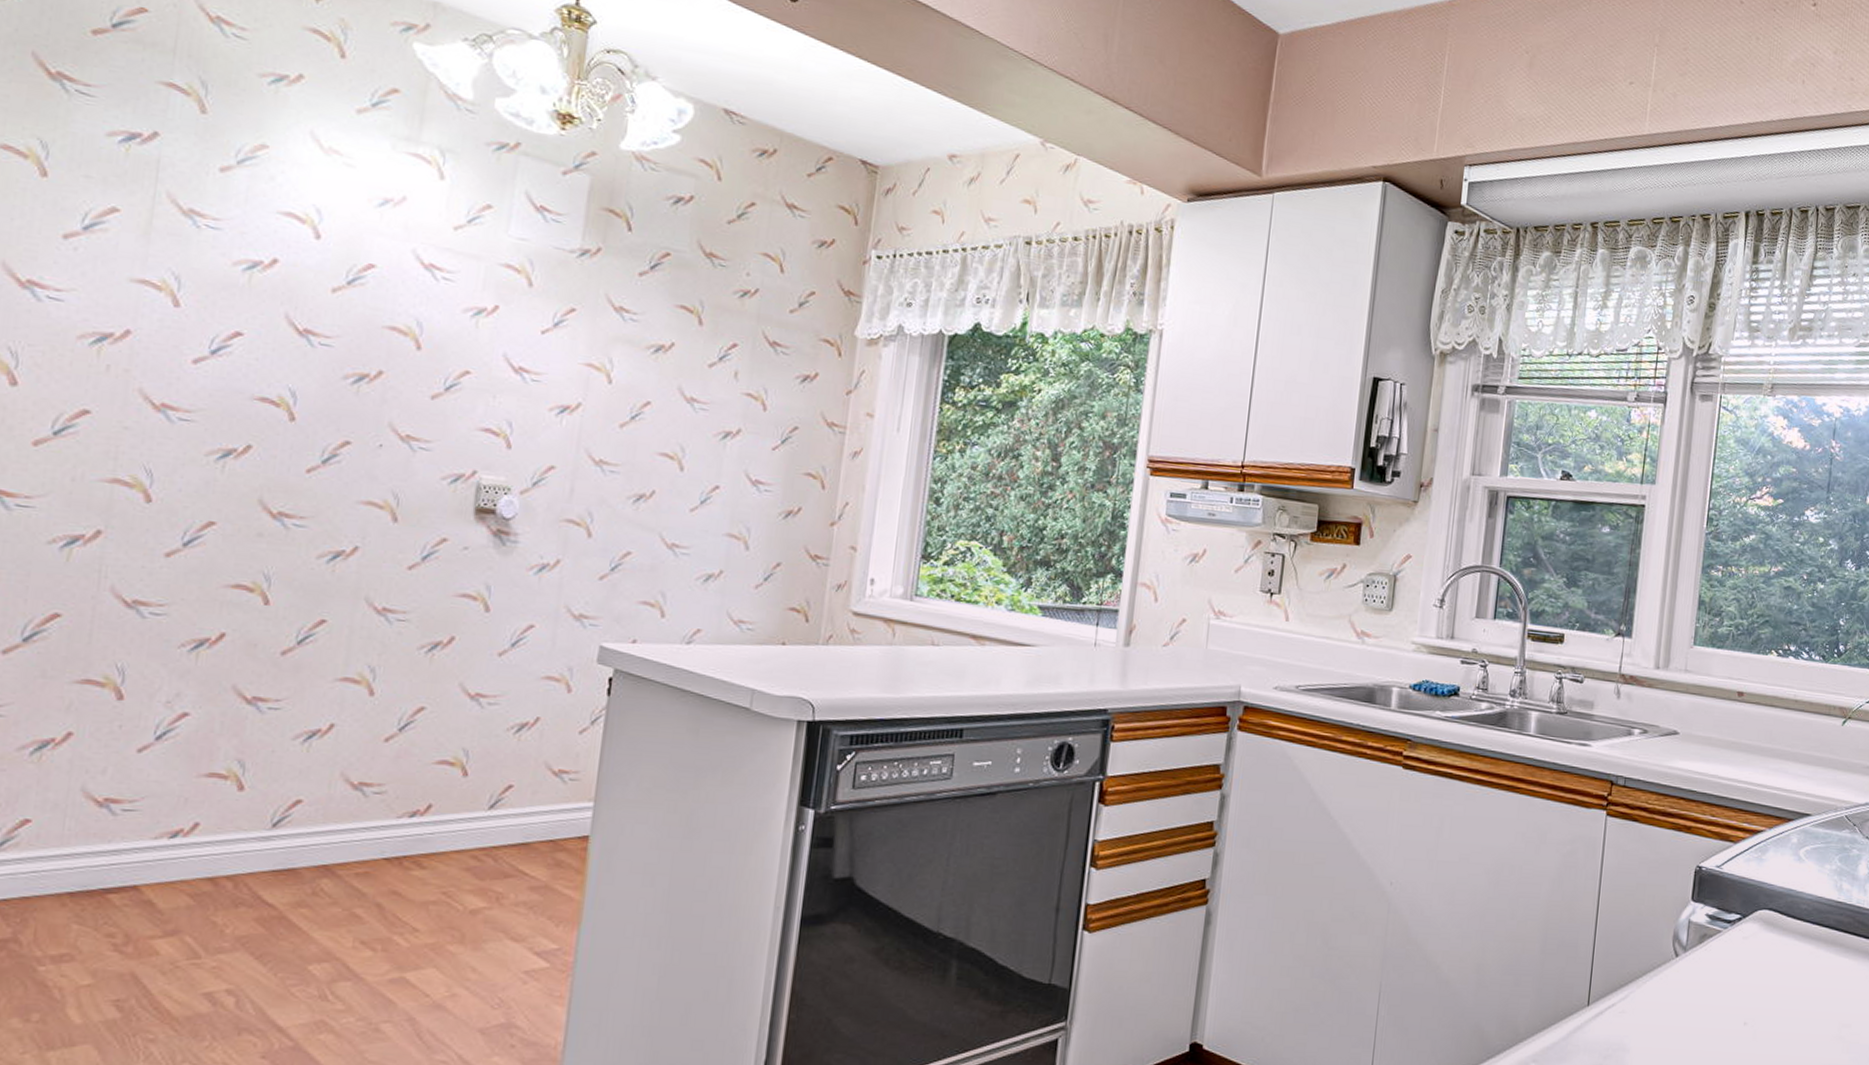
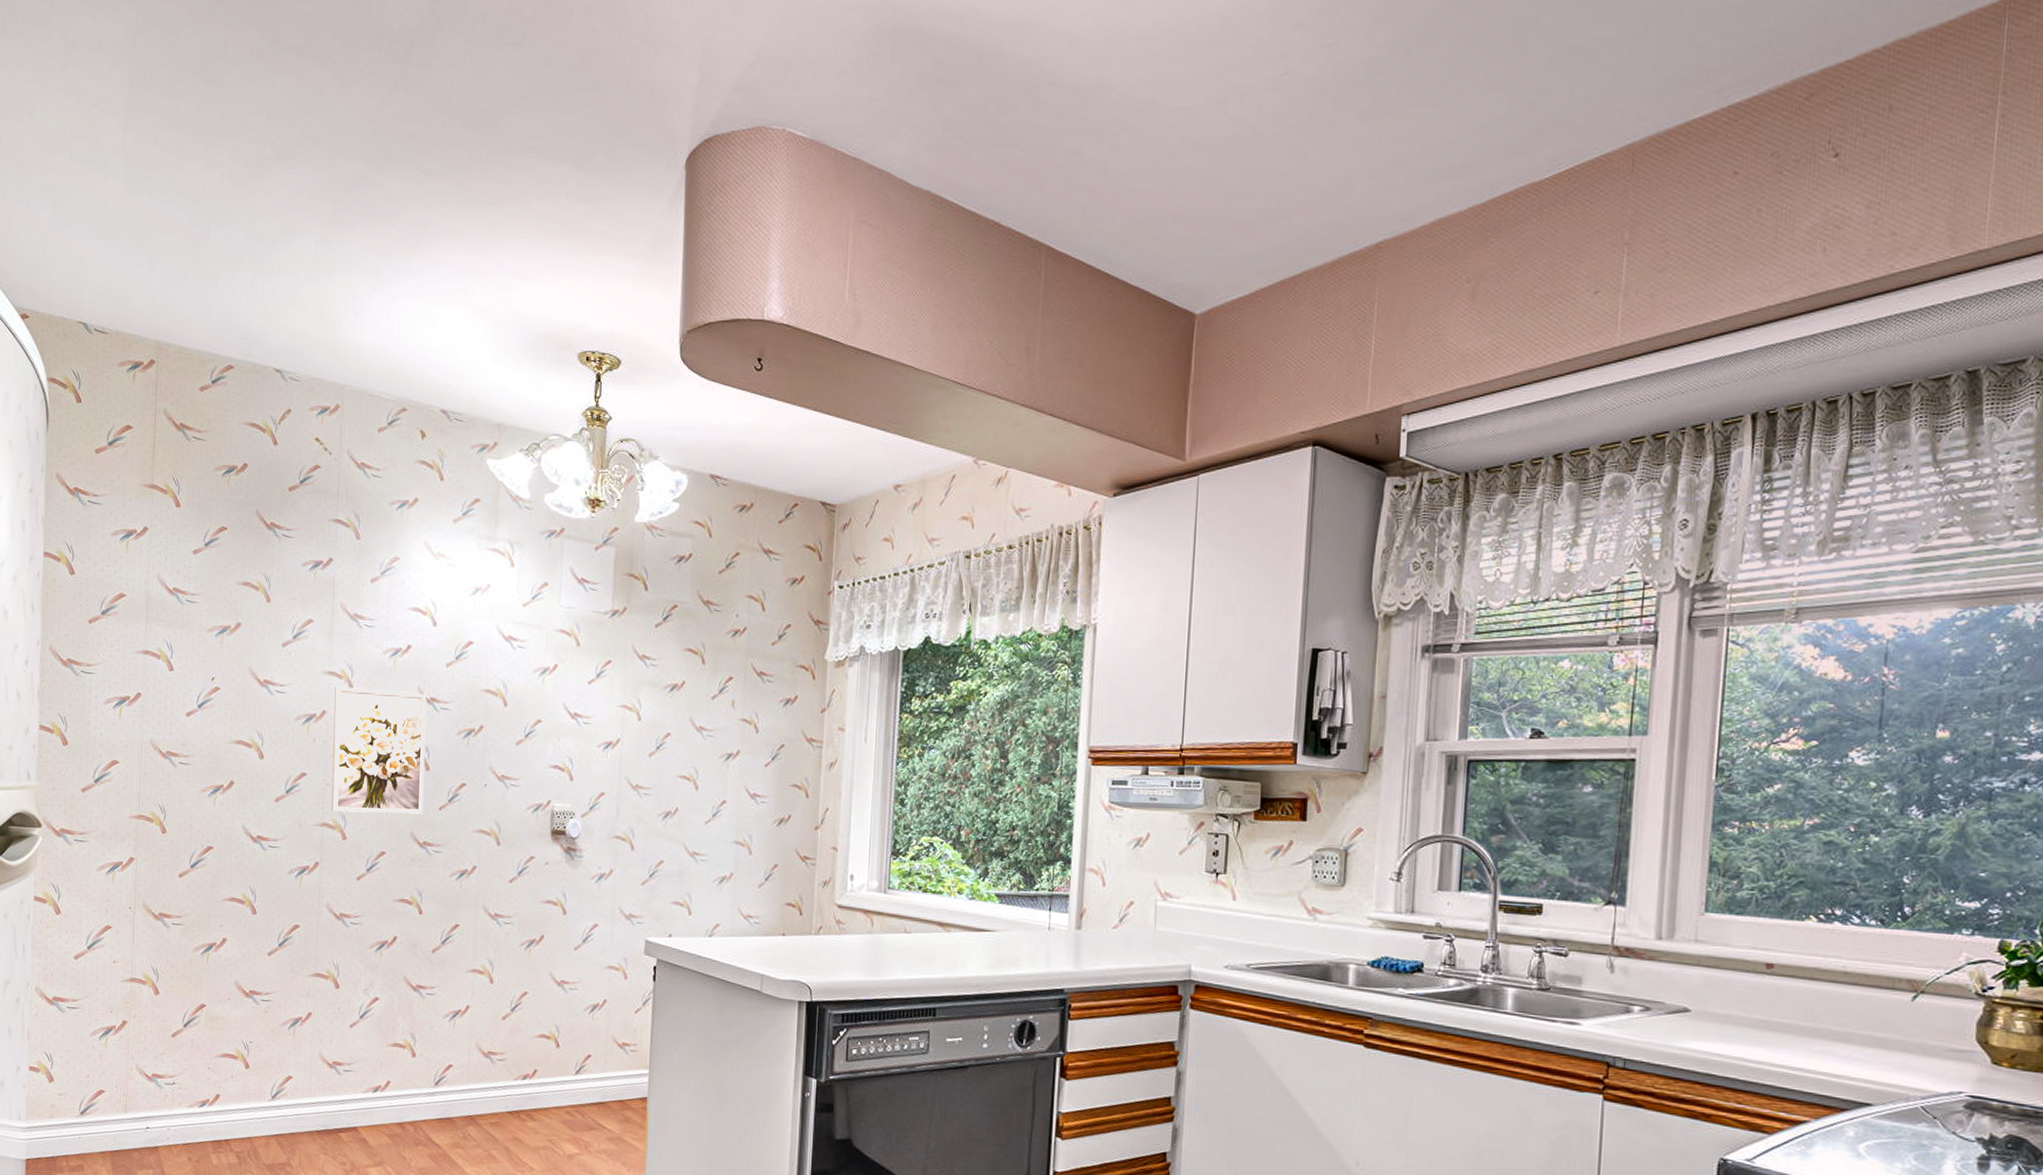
wall art: none [129,299,299,477] -> present [331,686,427,814]

